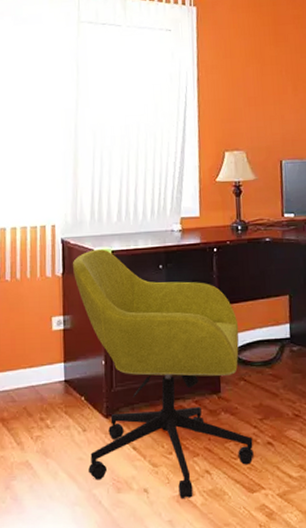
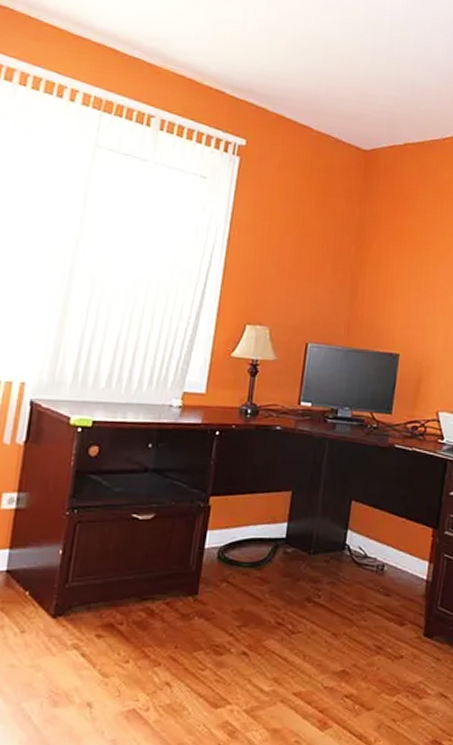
office chair: present [72,249,254,498] -> none [20,417,231,714]

